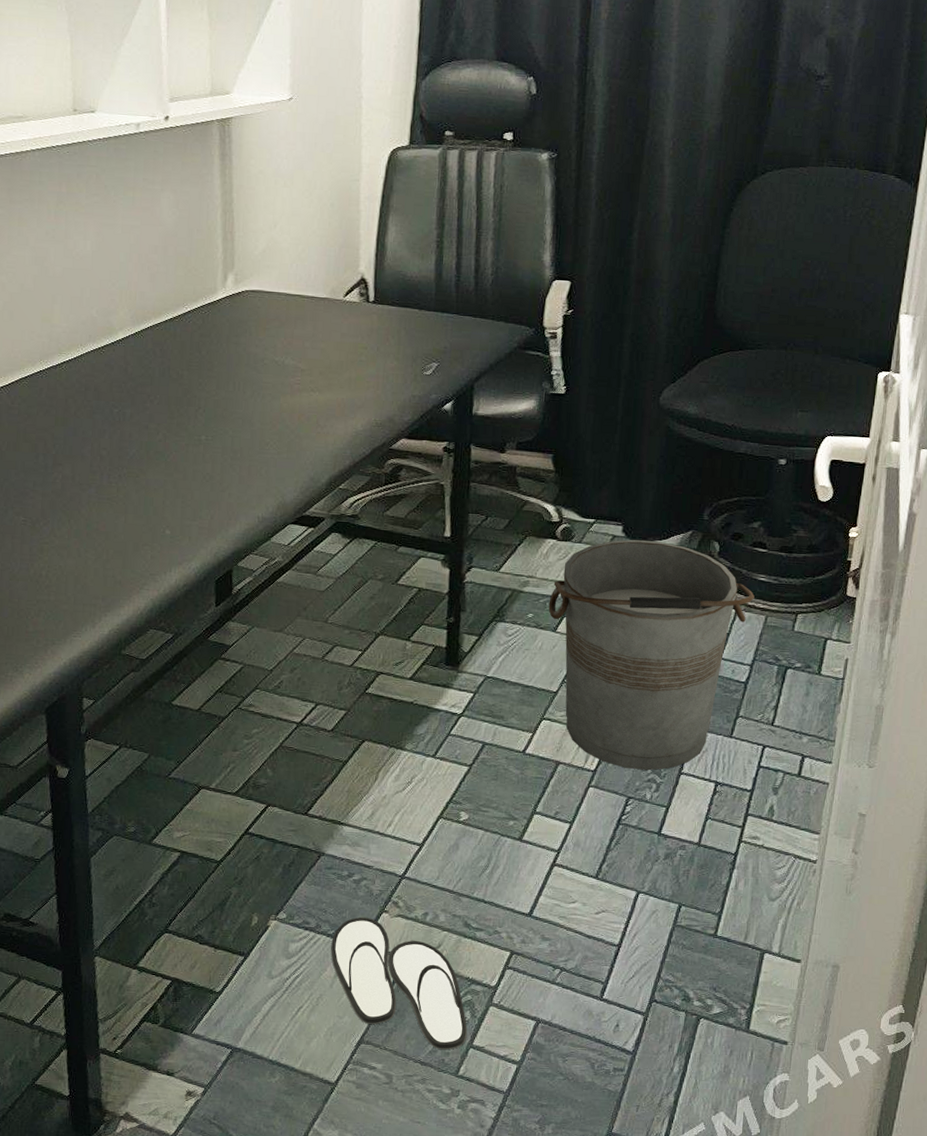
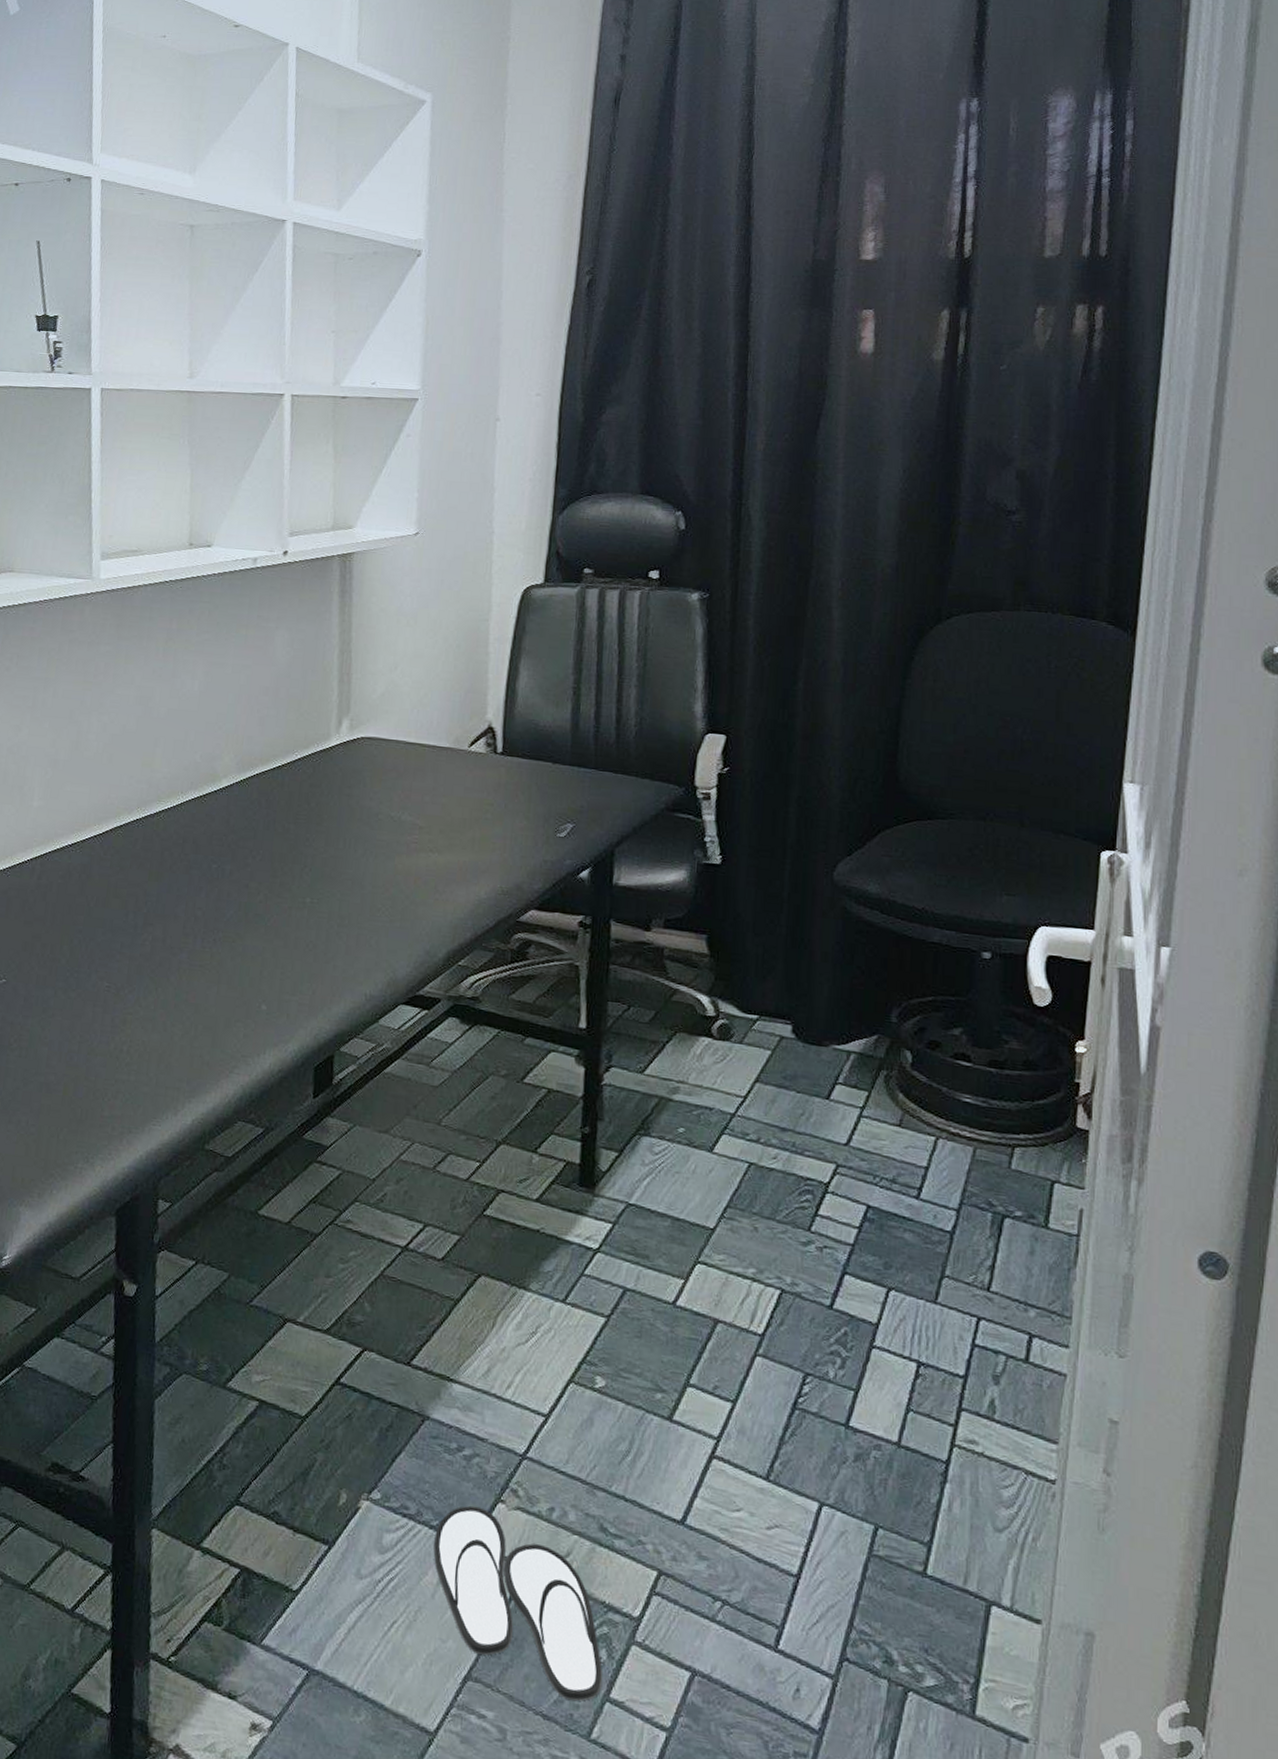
bucket: present [548,539,755,771] -> none [703,1042,959,1340]

